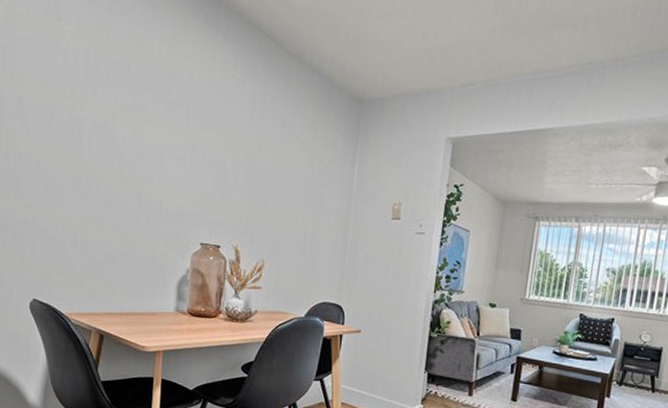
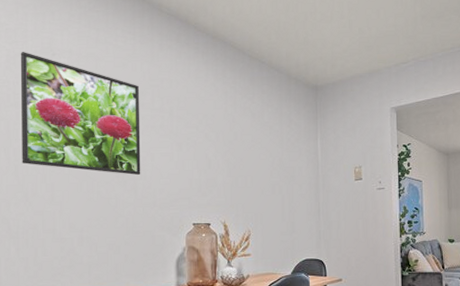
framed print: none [14,11,154,178] -> present [20,52,141,175]

